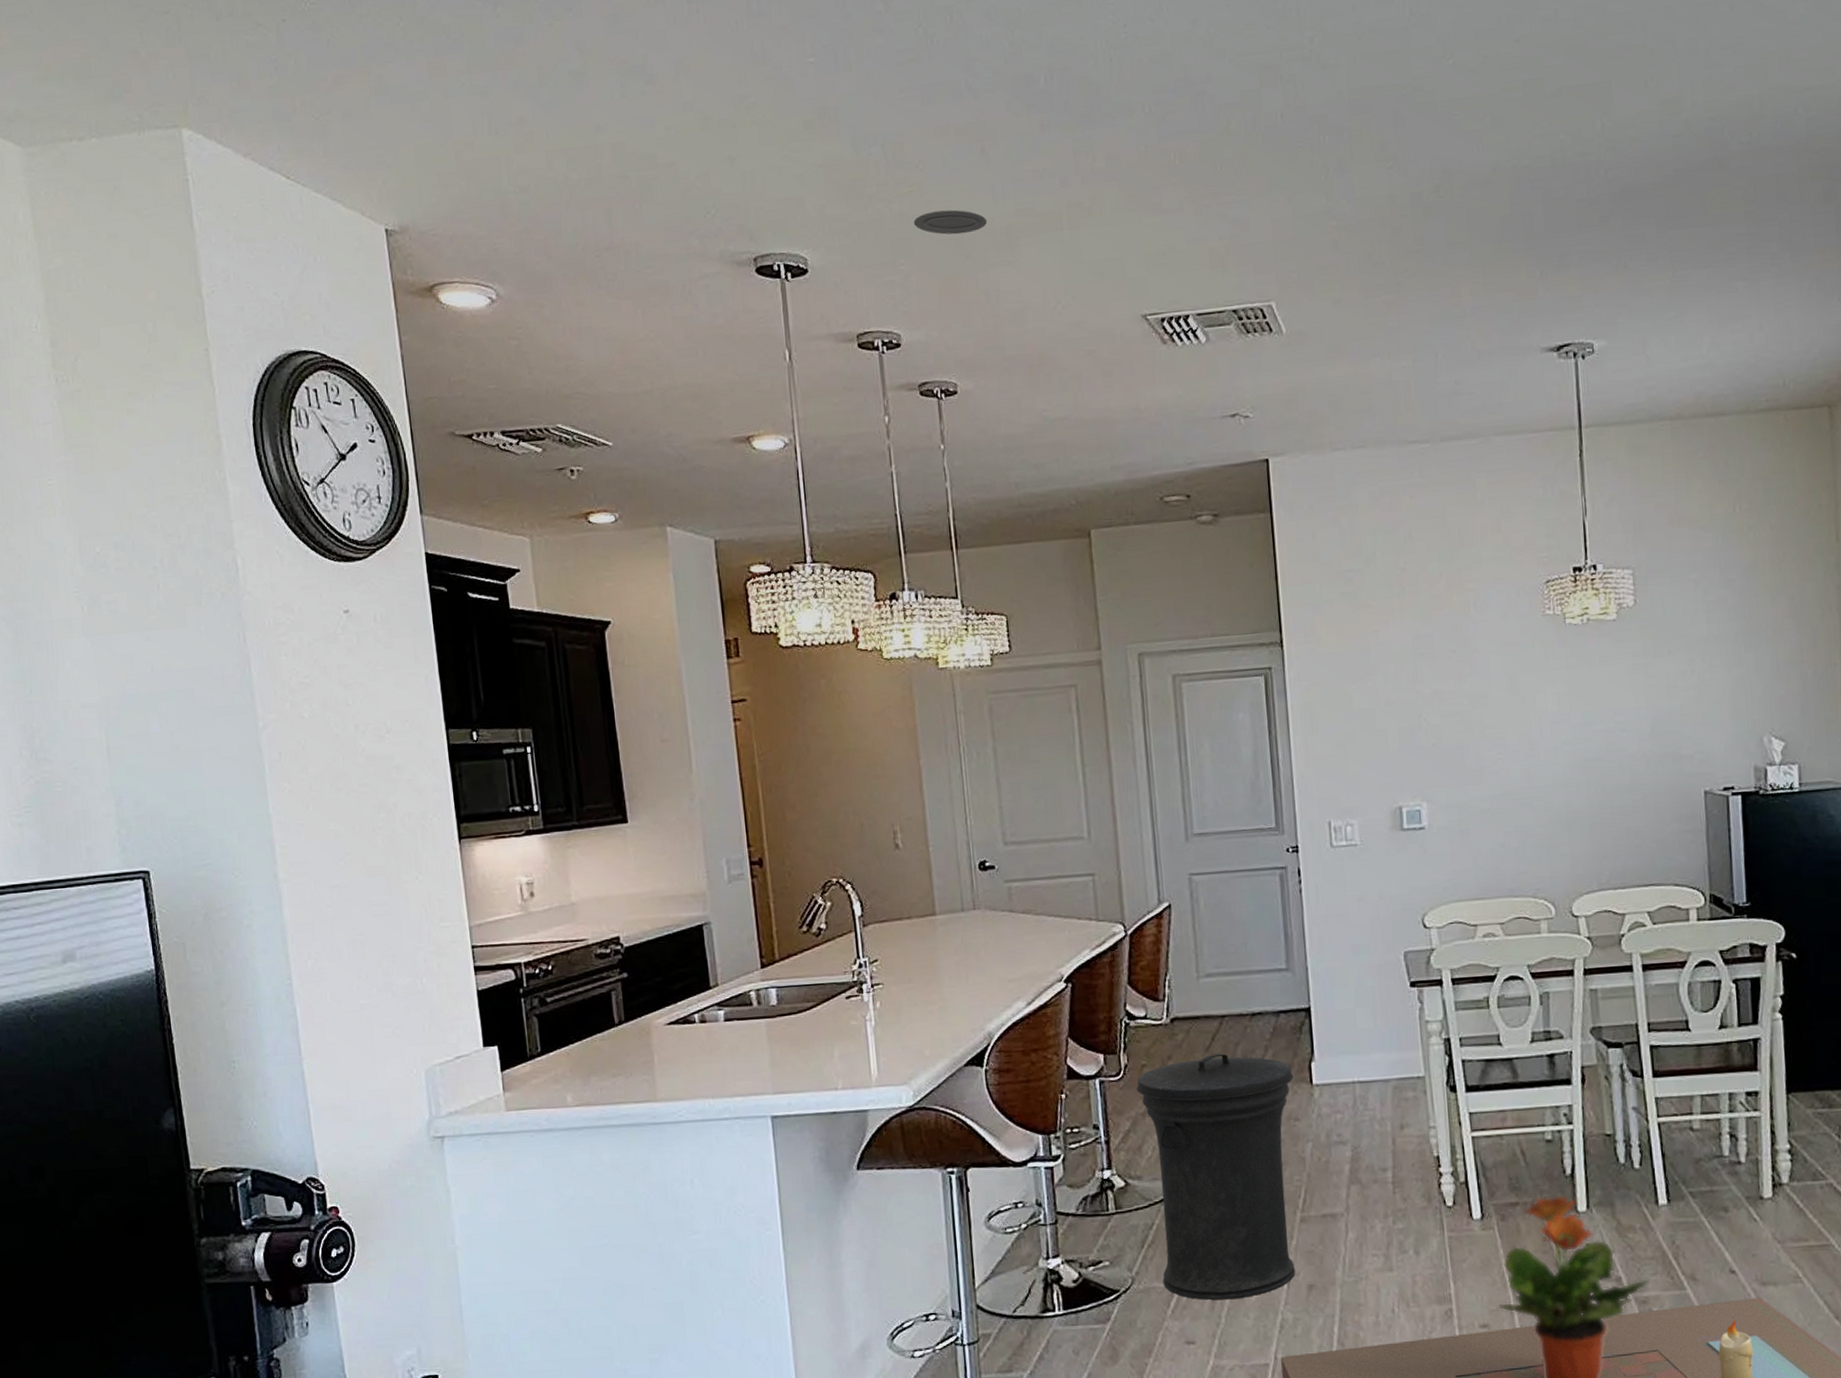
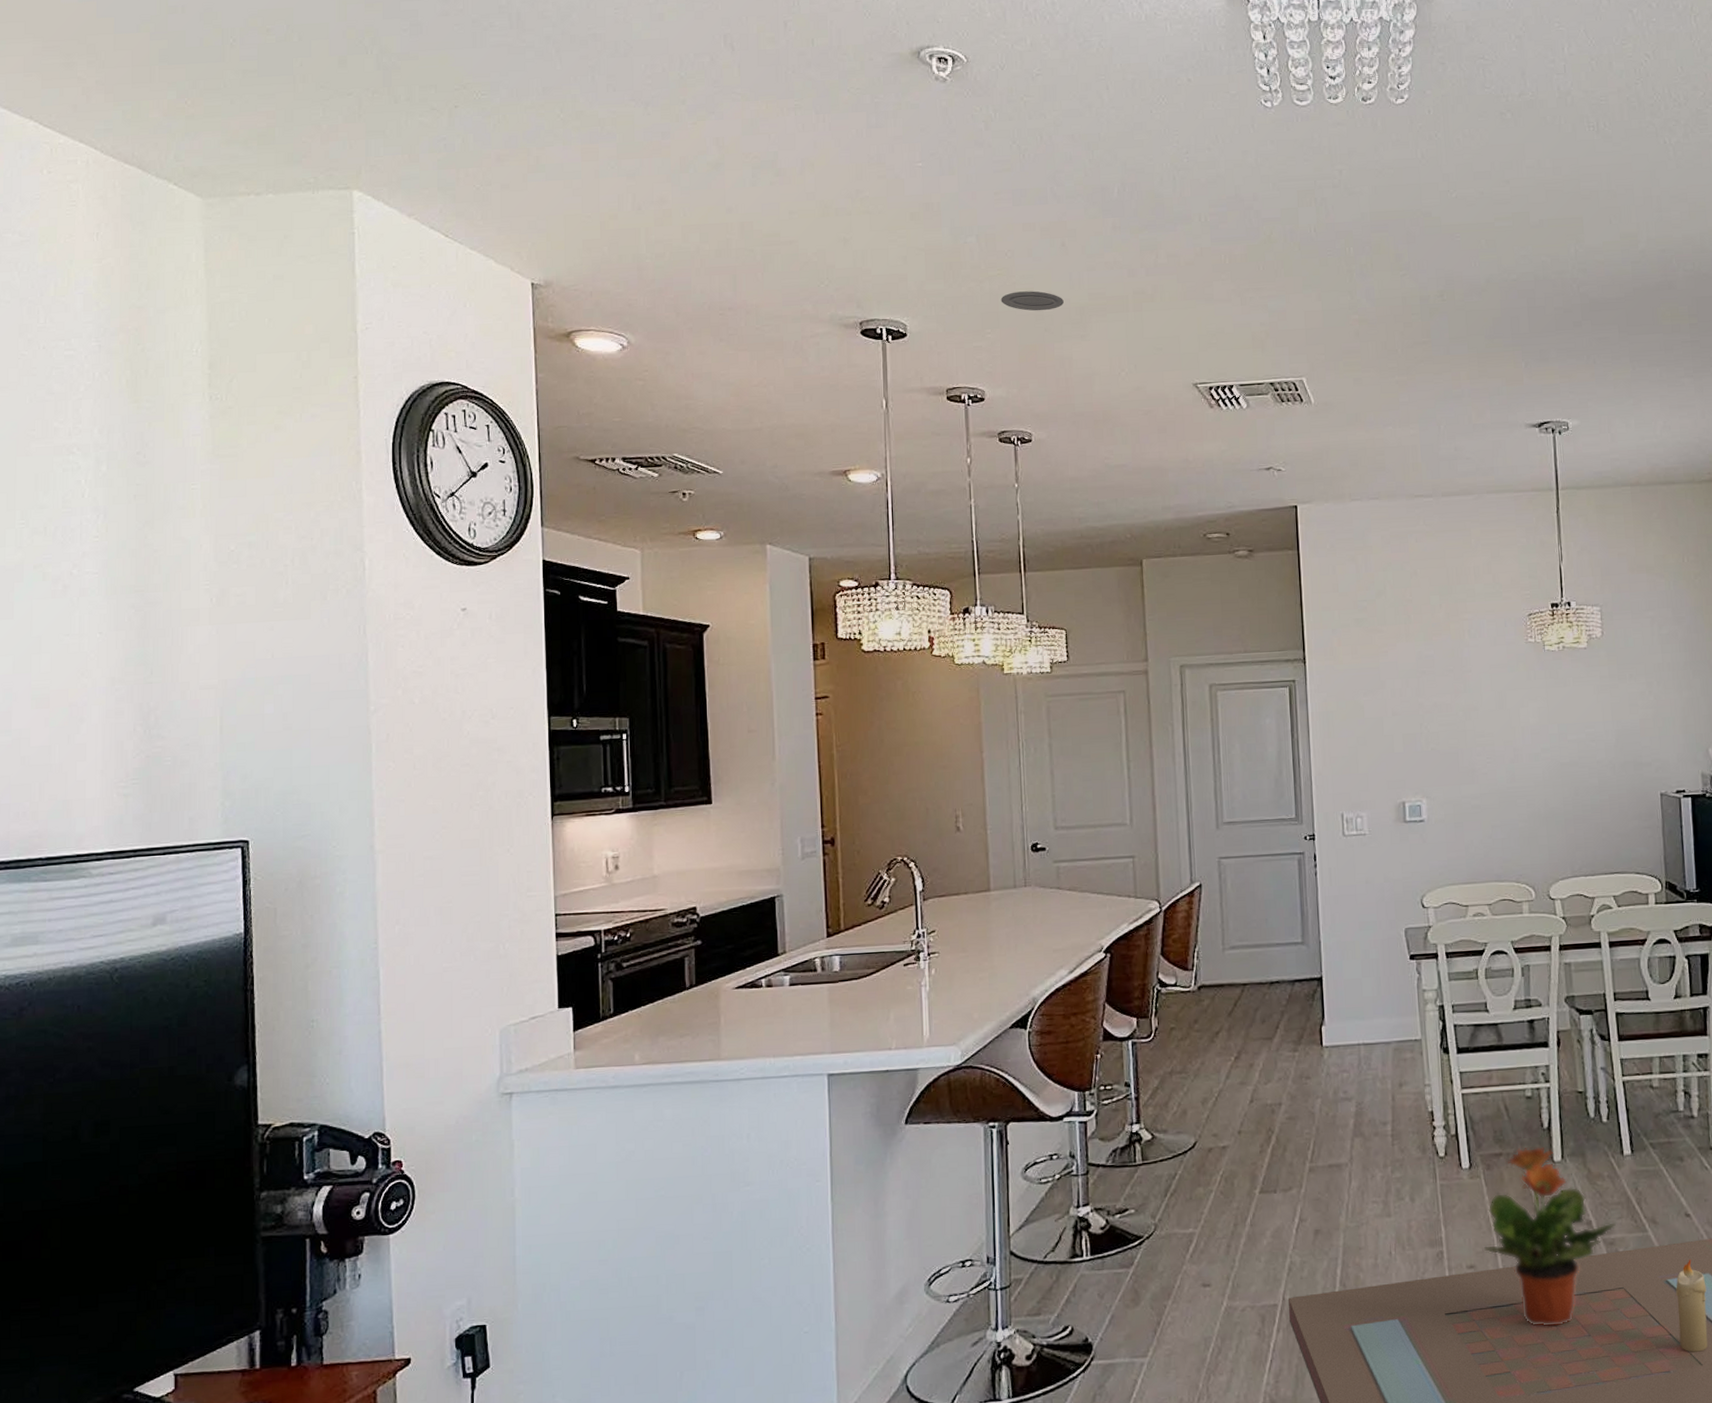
trash can: present [1136,1053,1295,1300] -> none [1165,1018,1306,1245]

